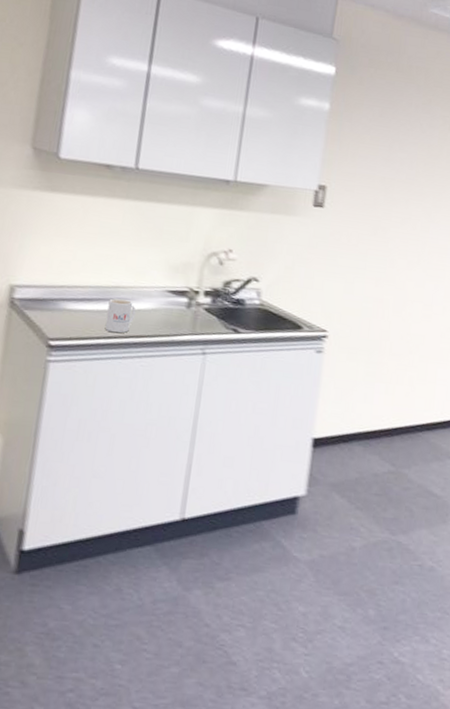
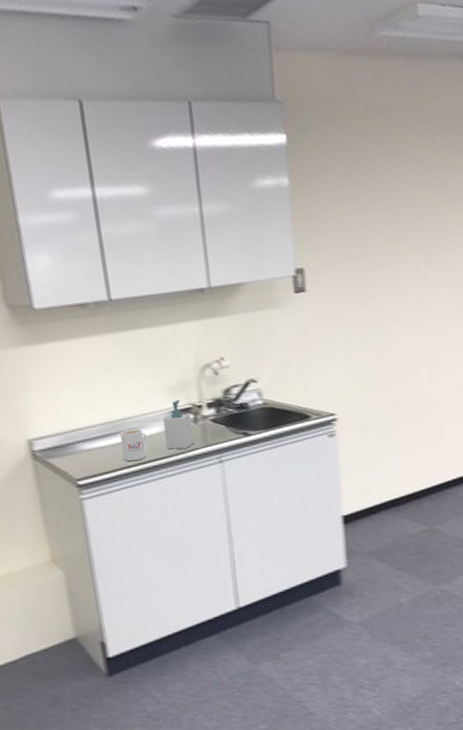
soap bottle: none [152,280,186,333] -> present [162,399,194,450]

